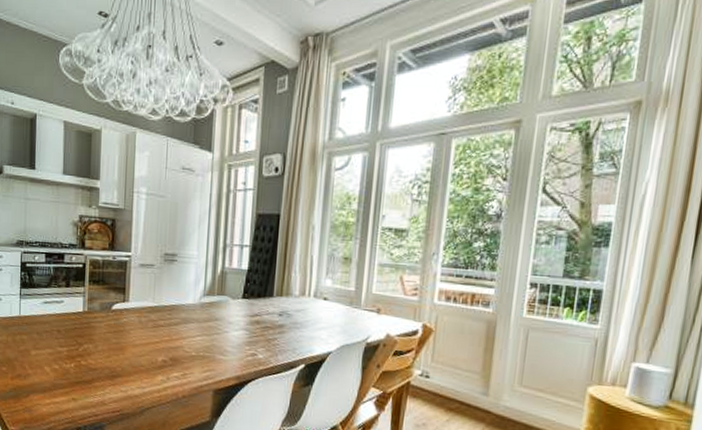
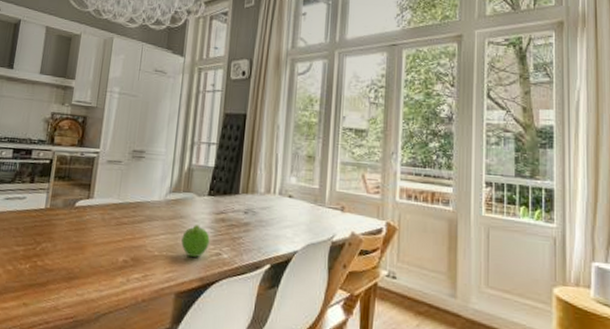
fruit: none [217,327,245,357] -> present [181,225,210,257]

